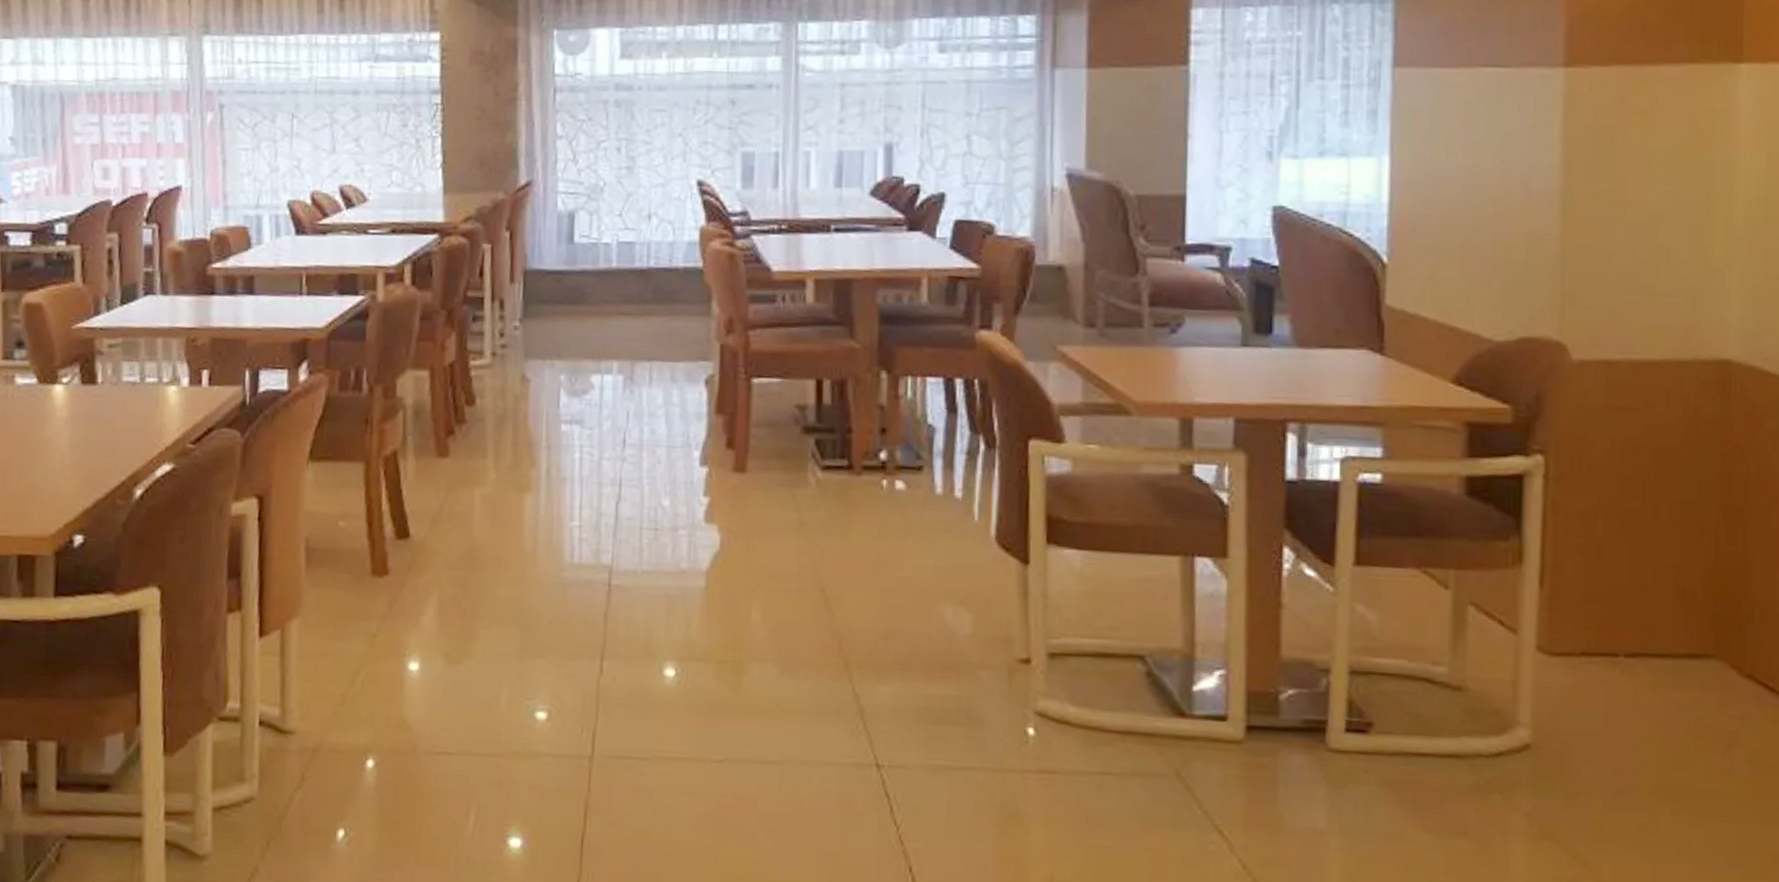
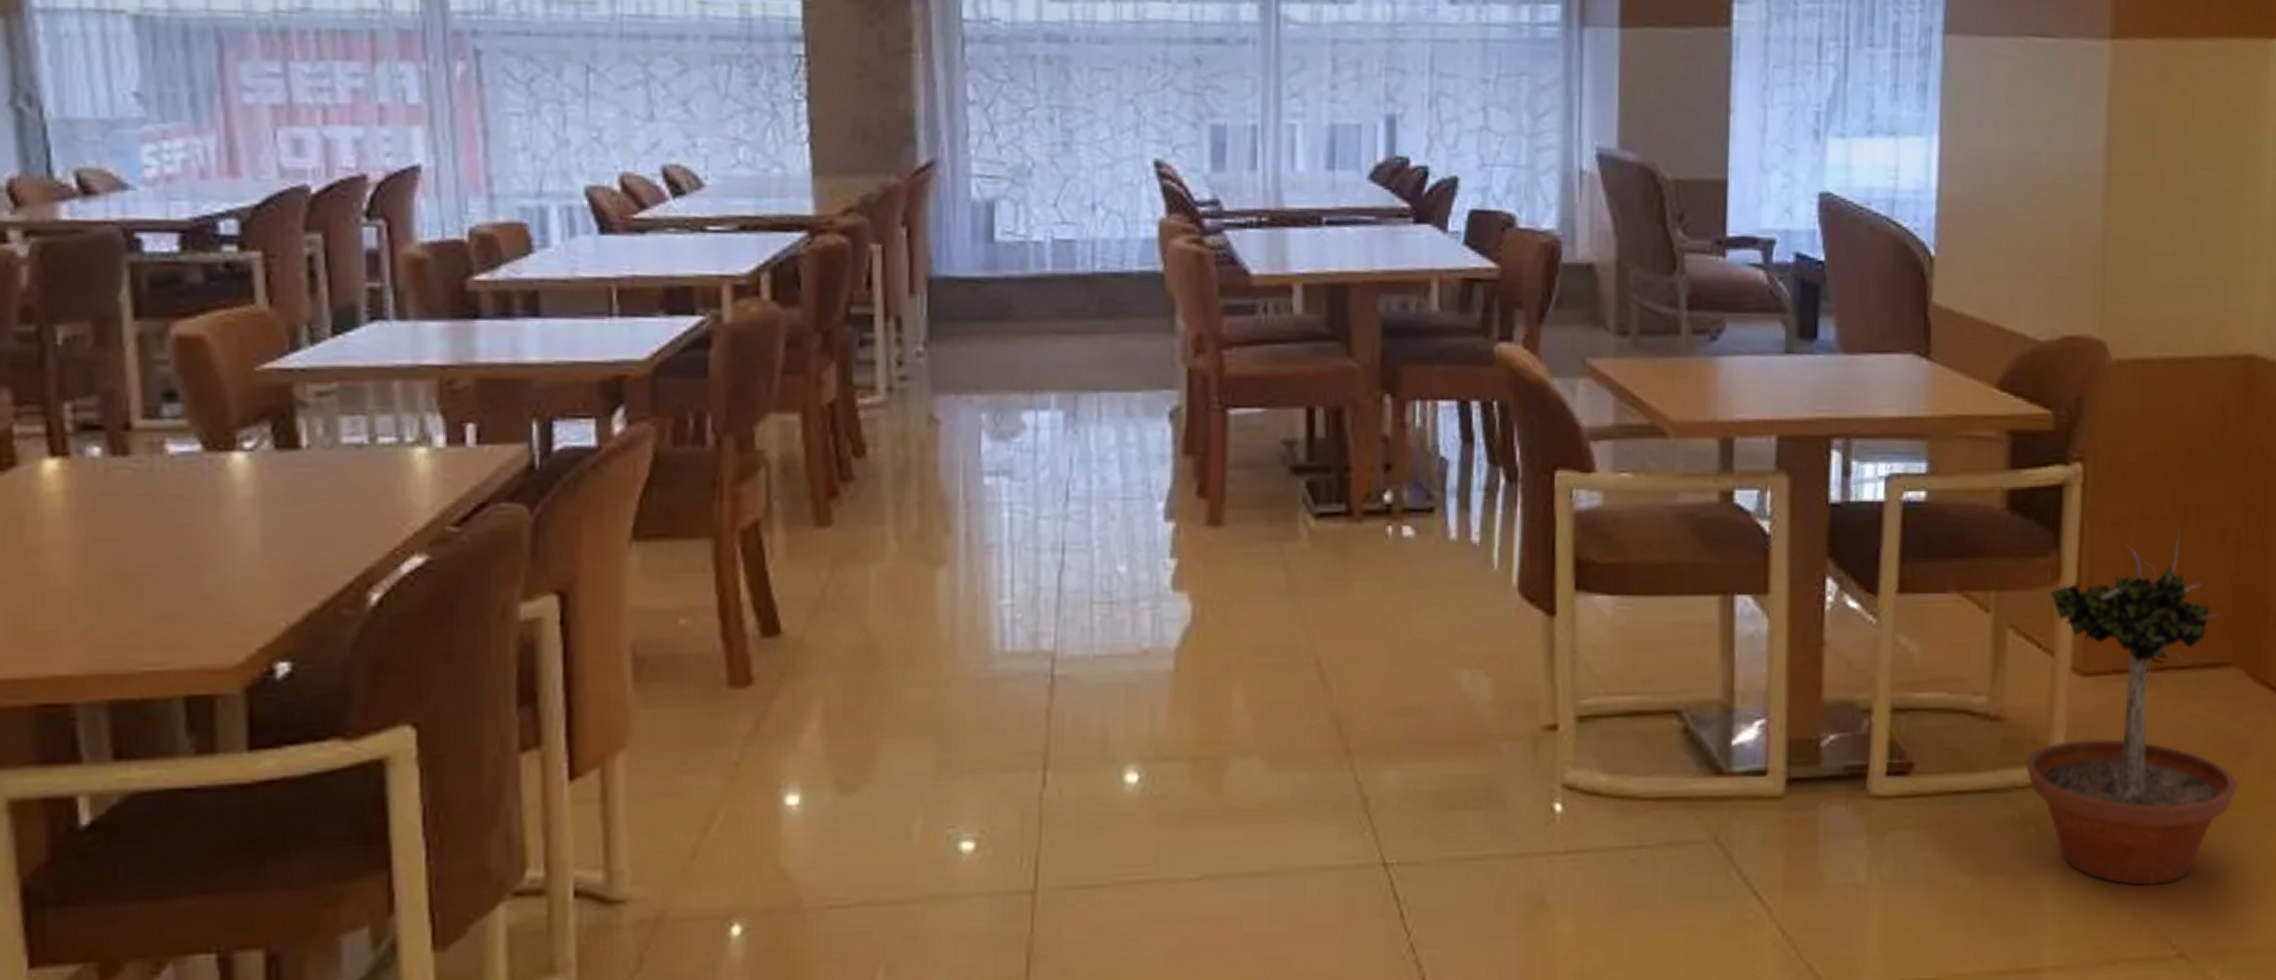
potted tree: none [1488,522,1725,866] -> present [2024,529,2238,886]

